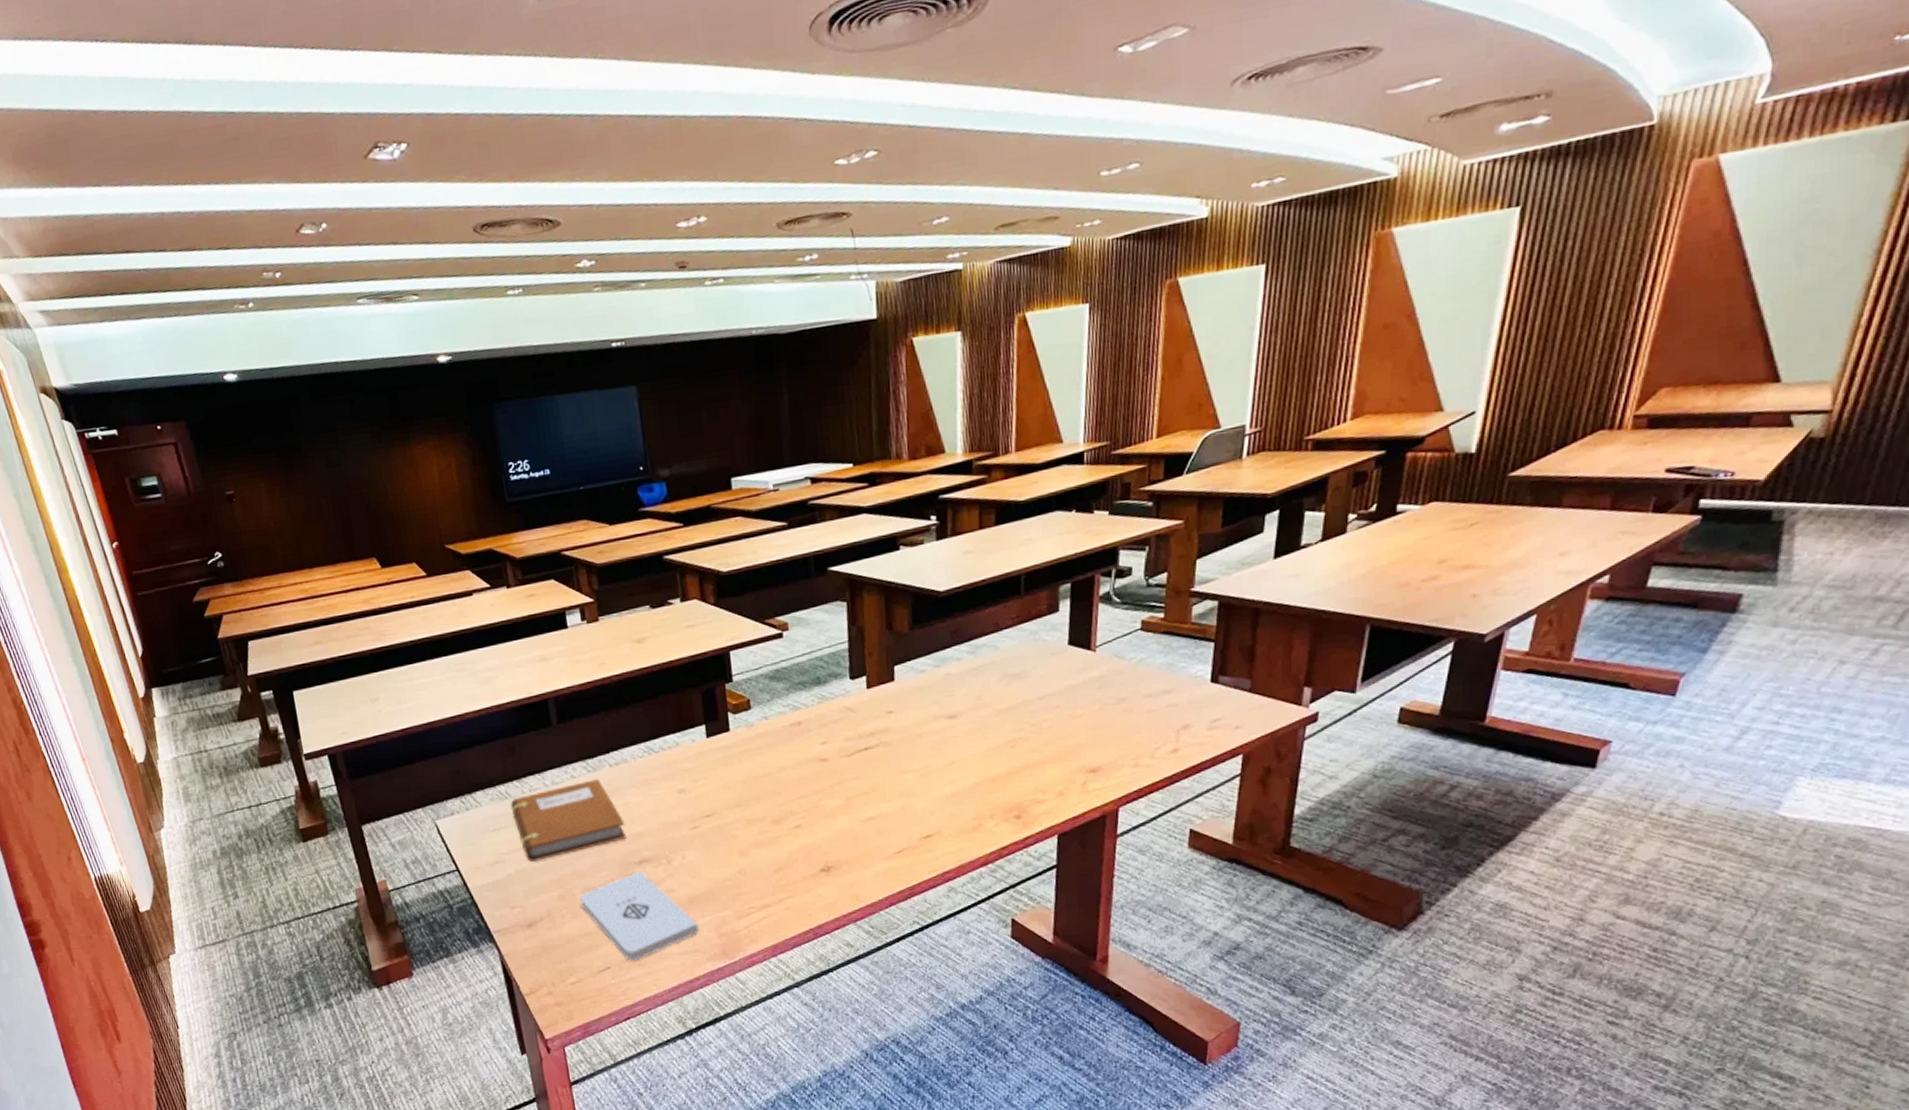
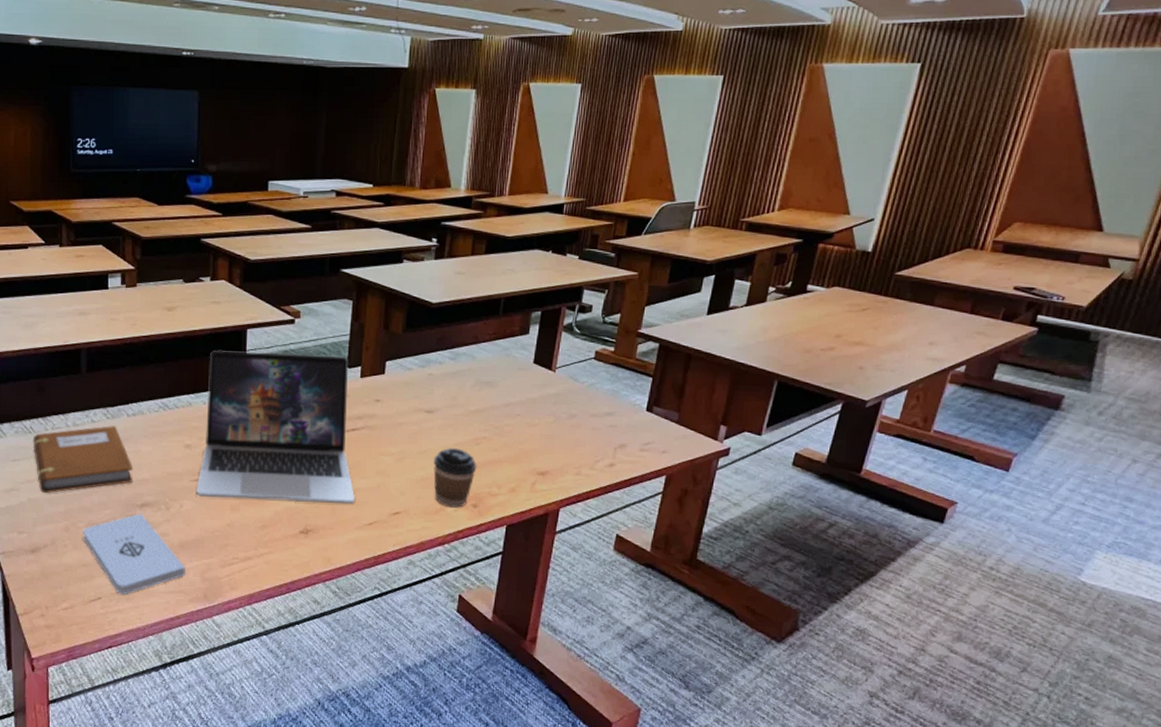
laptop: none [691,667,878,845] -> present [196,349,355,504]
coffee cup: none [964,754,1015,822] -> present [433,448,477,508]

